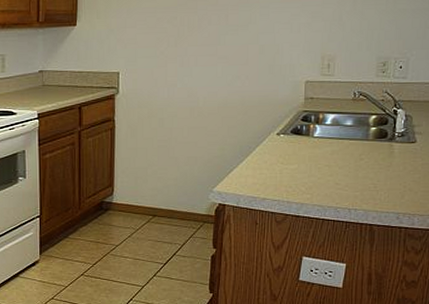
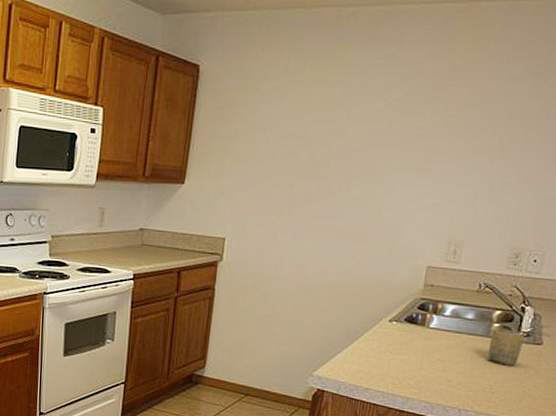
cup: none [368,130,400,165] -> present [487,327,526,366]

